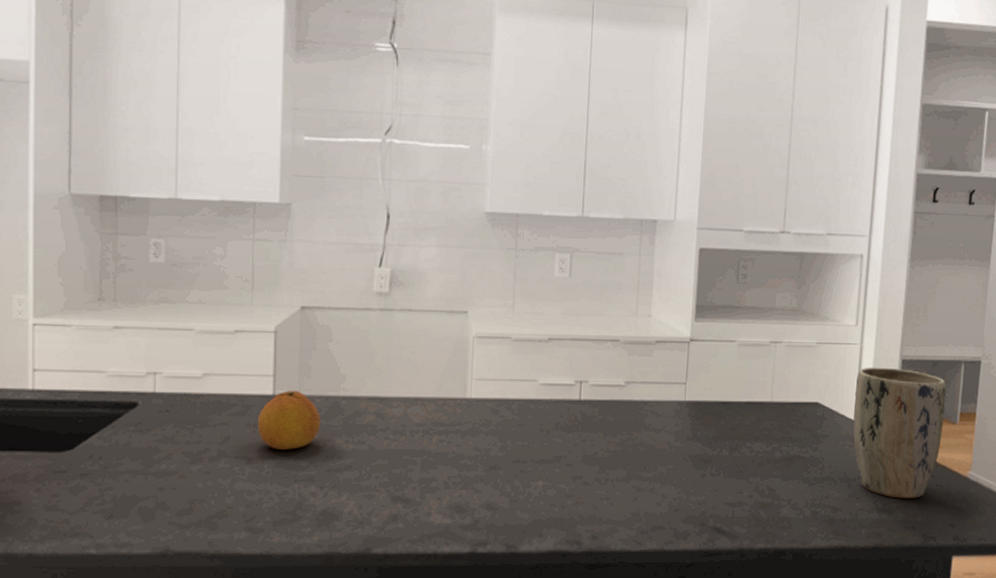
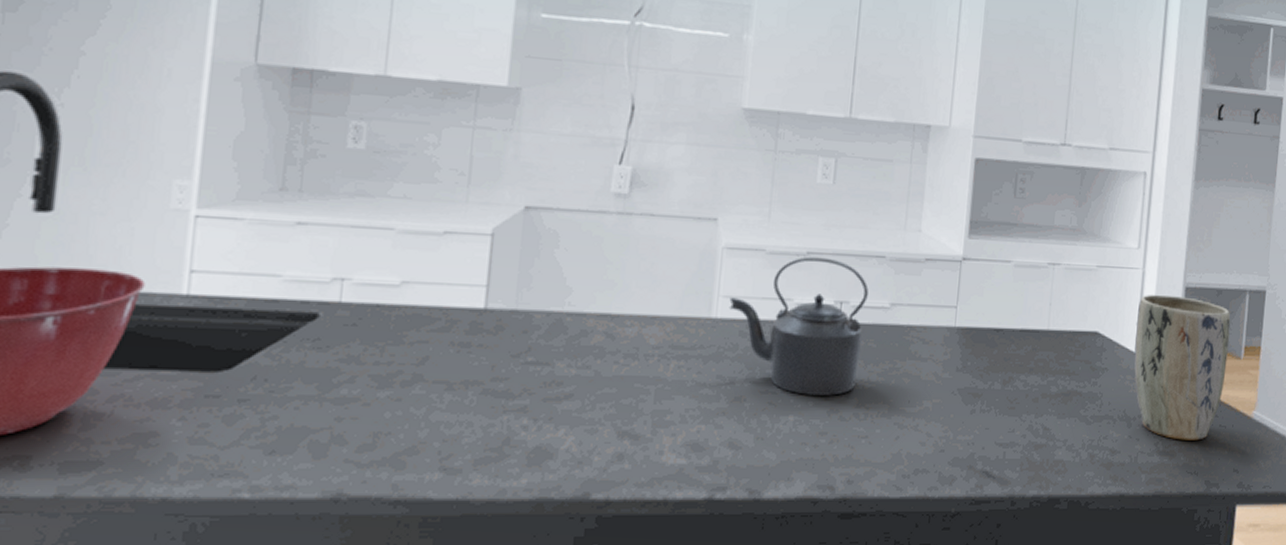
fruit: present [257,390,322,450] -> none [462,304,540,374]
kettle: none [481,342,605,464] -> present [729,256,869,396]

